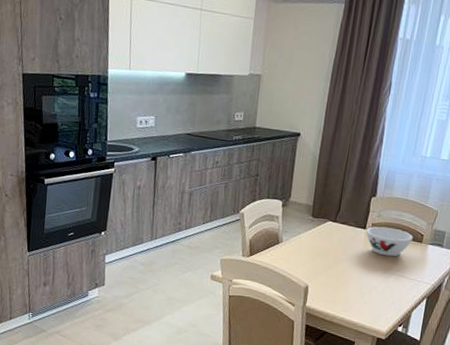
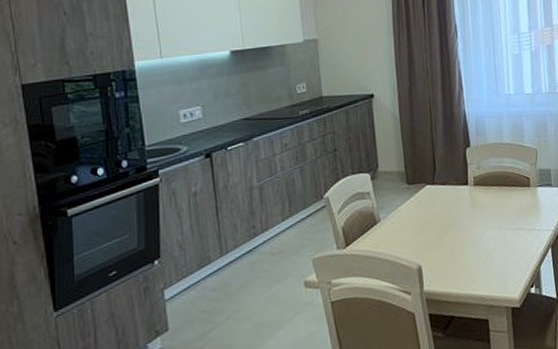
bowl: present [366,226,413,257] -> none [469,177,520,211]

